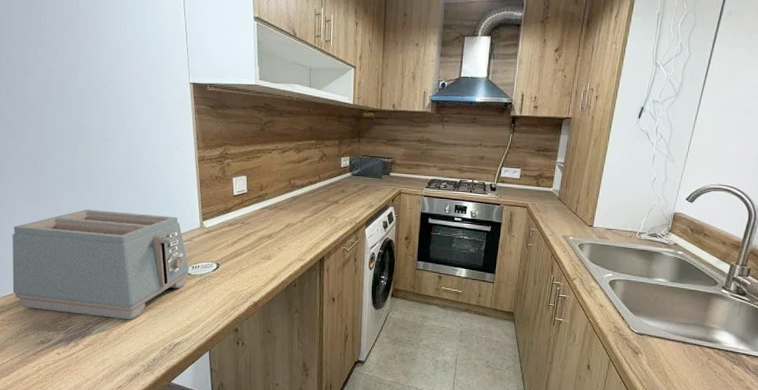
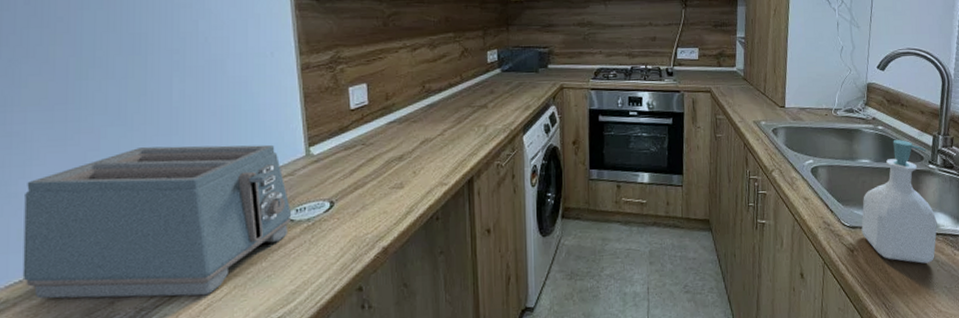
soap bottle: none [648,265,722,372] -> present [861,140,938,264]

